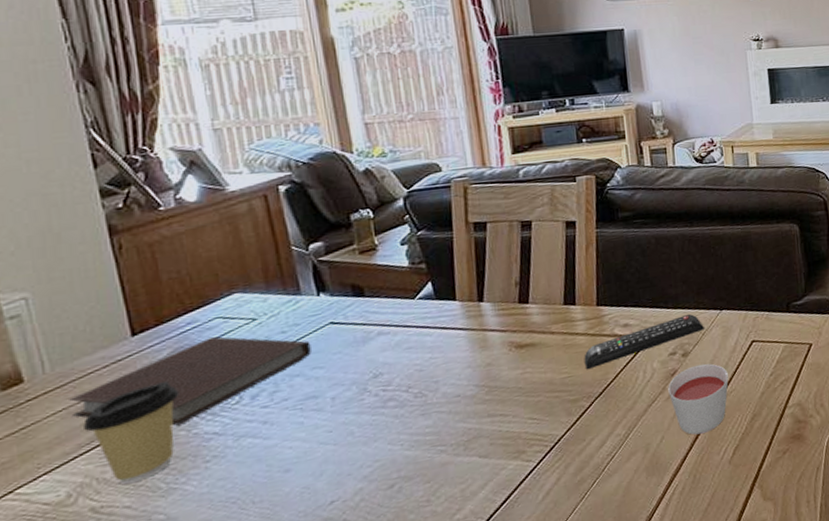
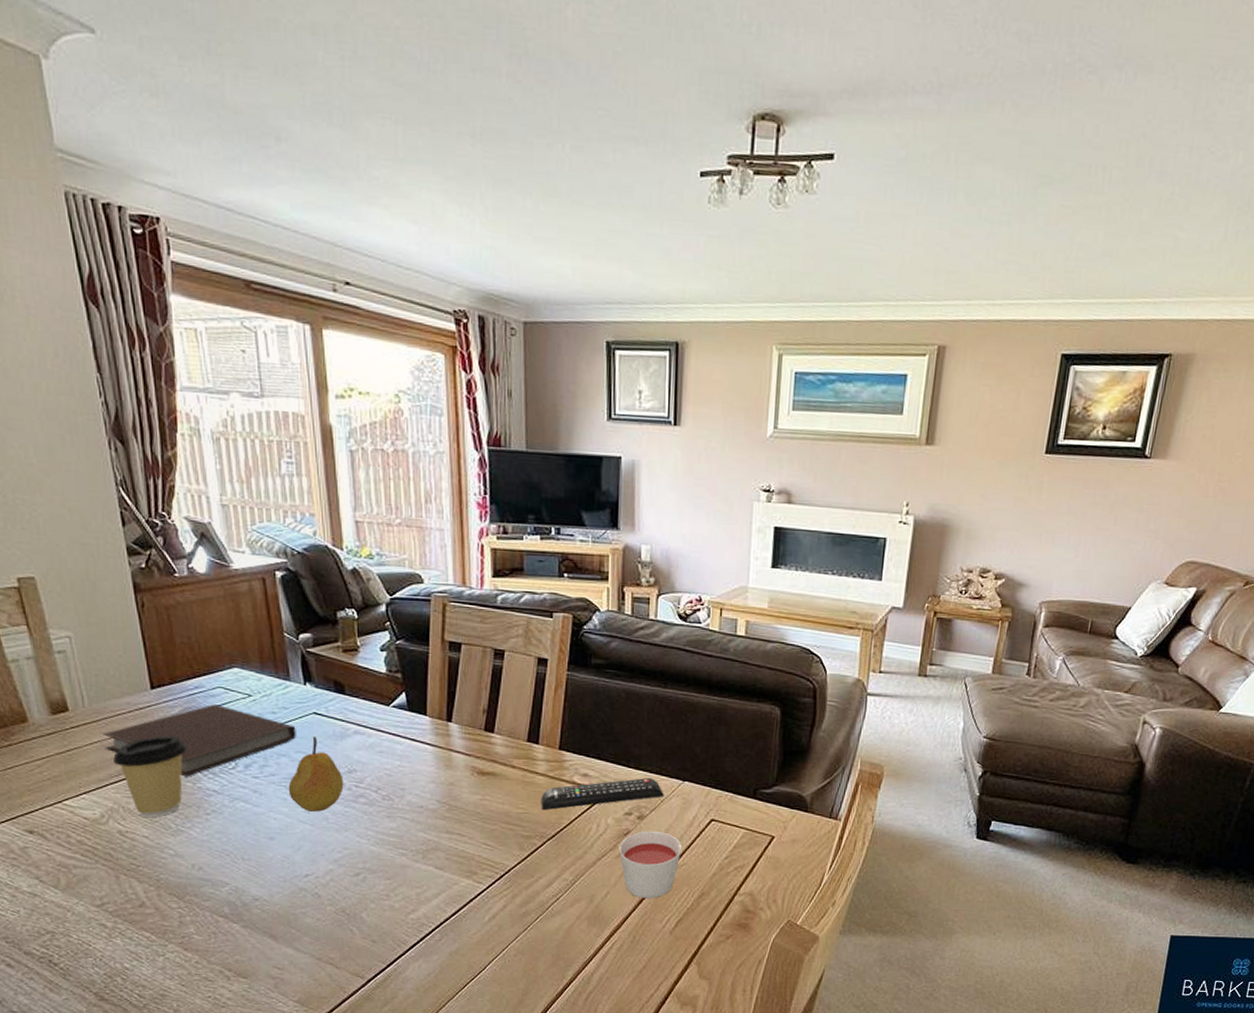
fruit: none [304,348,370,431] -> present [288,737,344,812]

